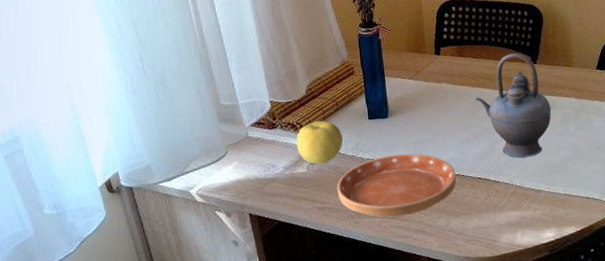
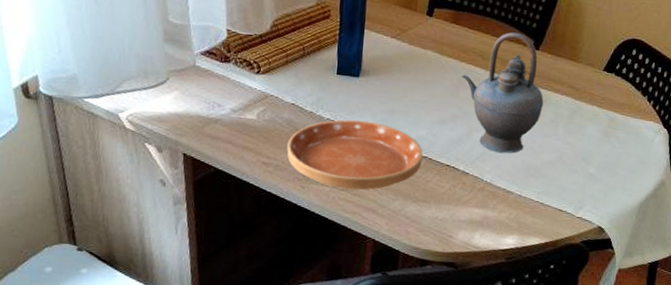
fruit: present [296,120,343,165] -> none [249,63,304,115]

